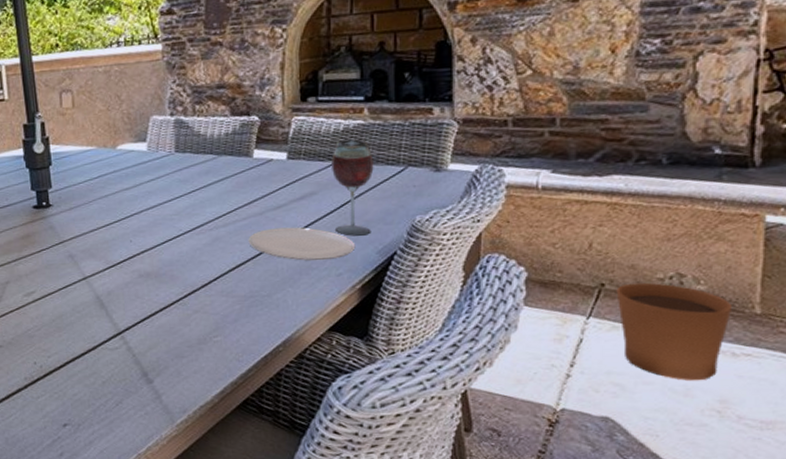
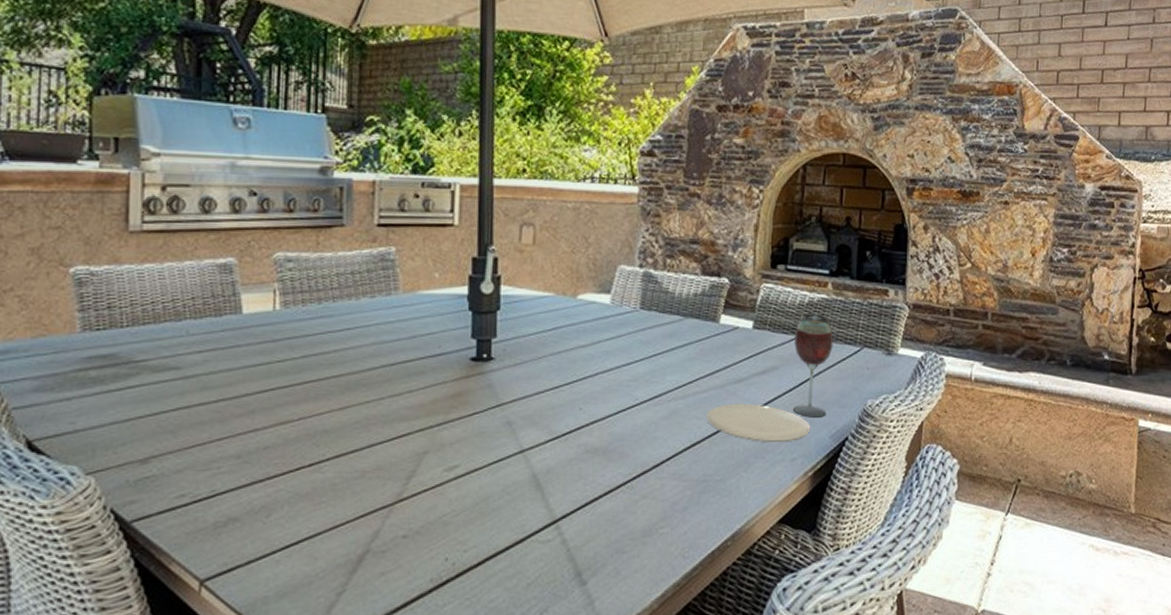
planter: present [616,282,733,380] -> none [1029,479,1115,579]

